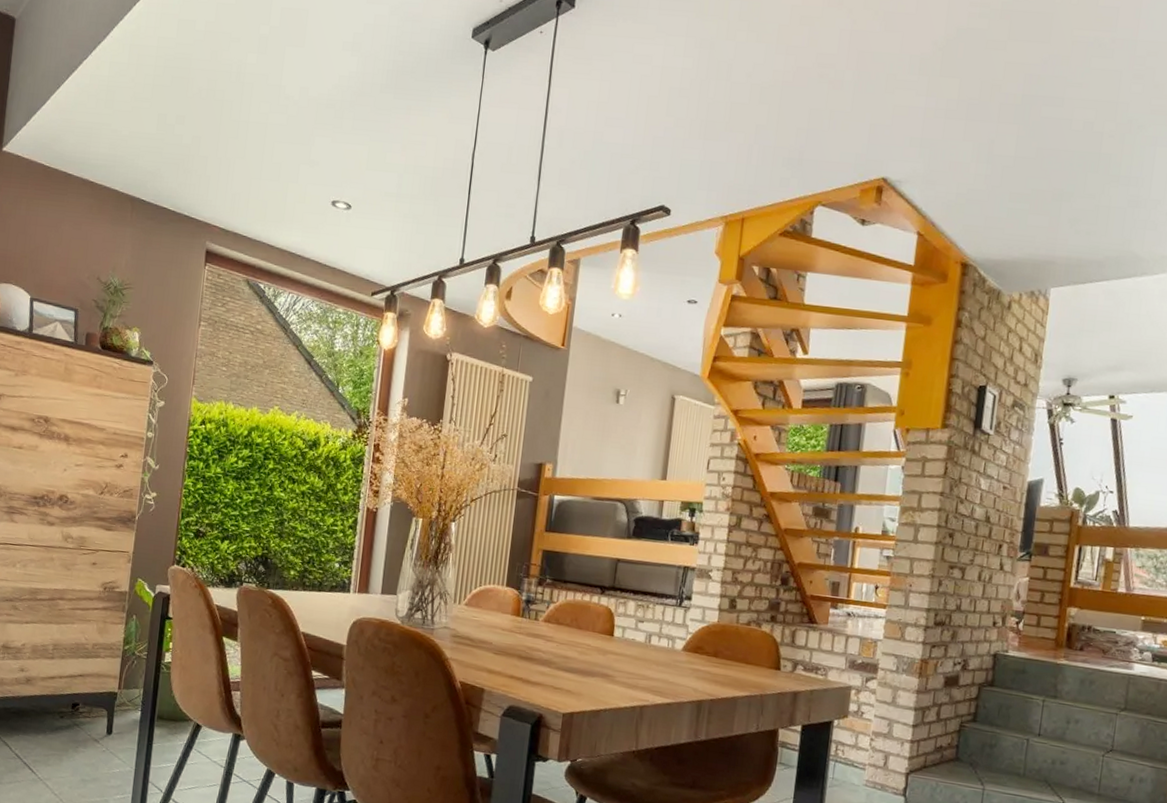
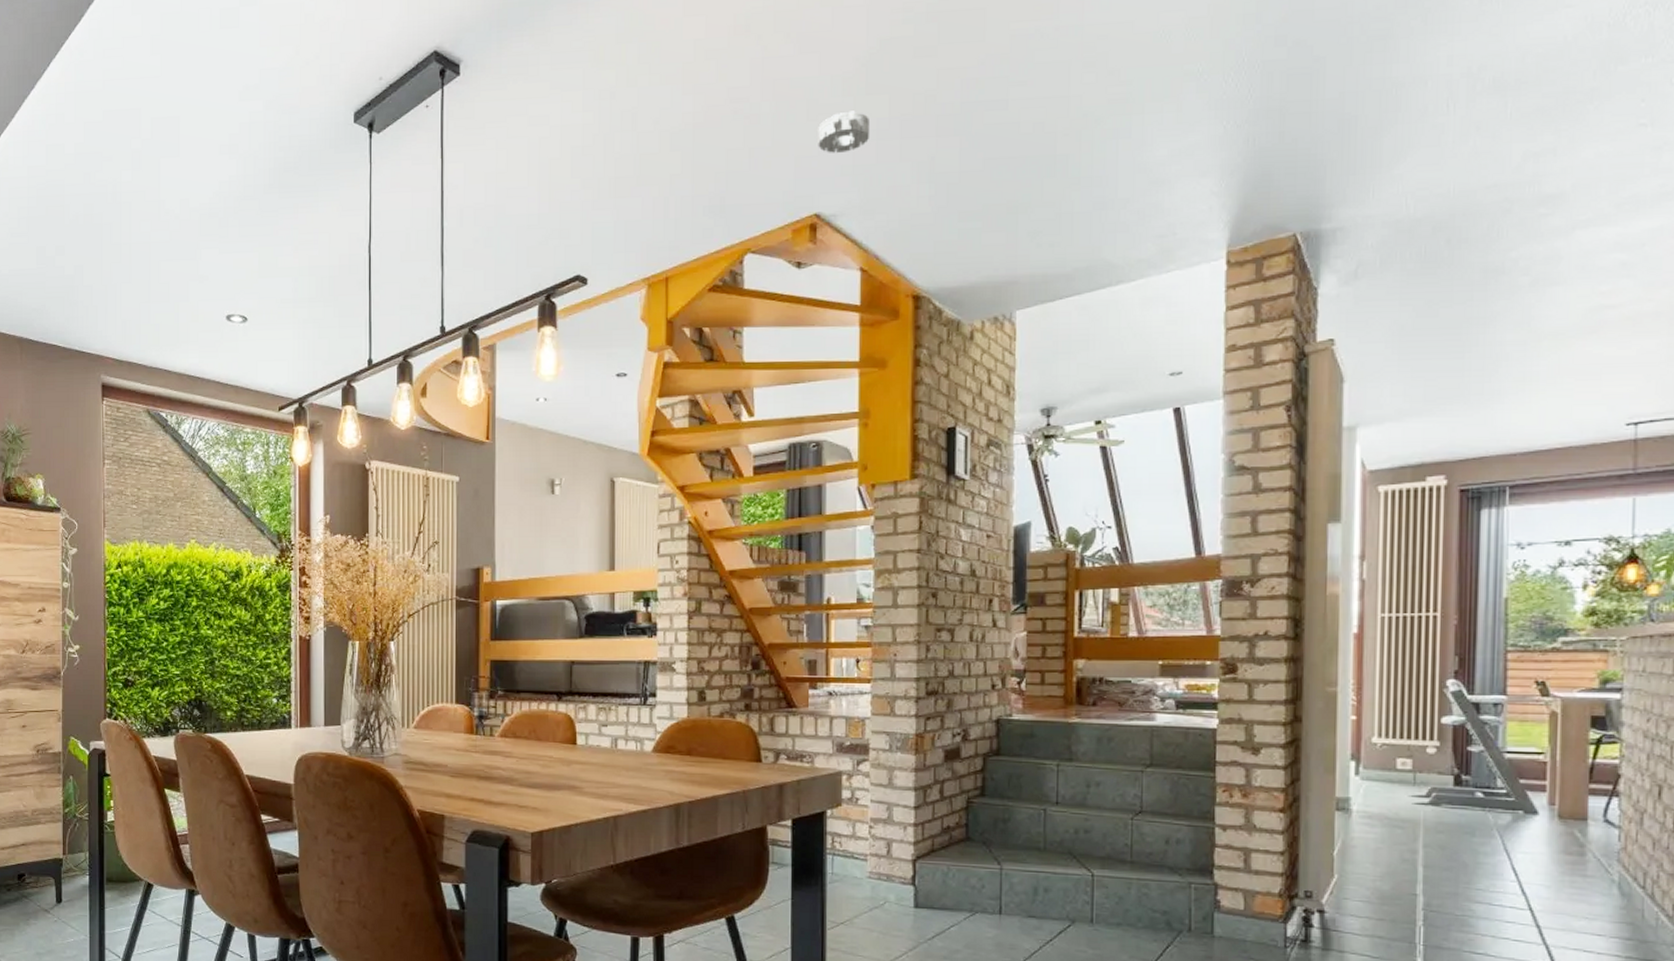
smoke detector: none [892,89,941,126] -> present [818,111,871,153]

